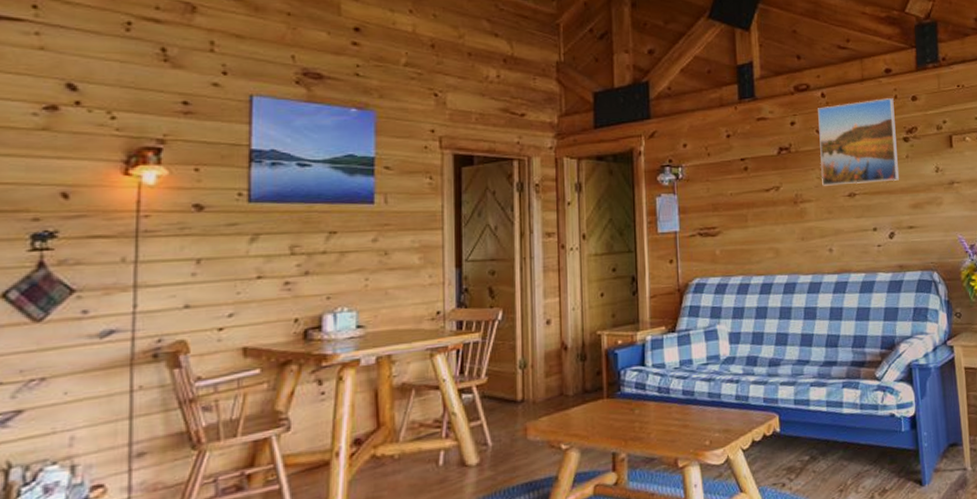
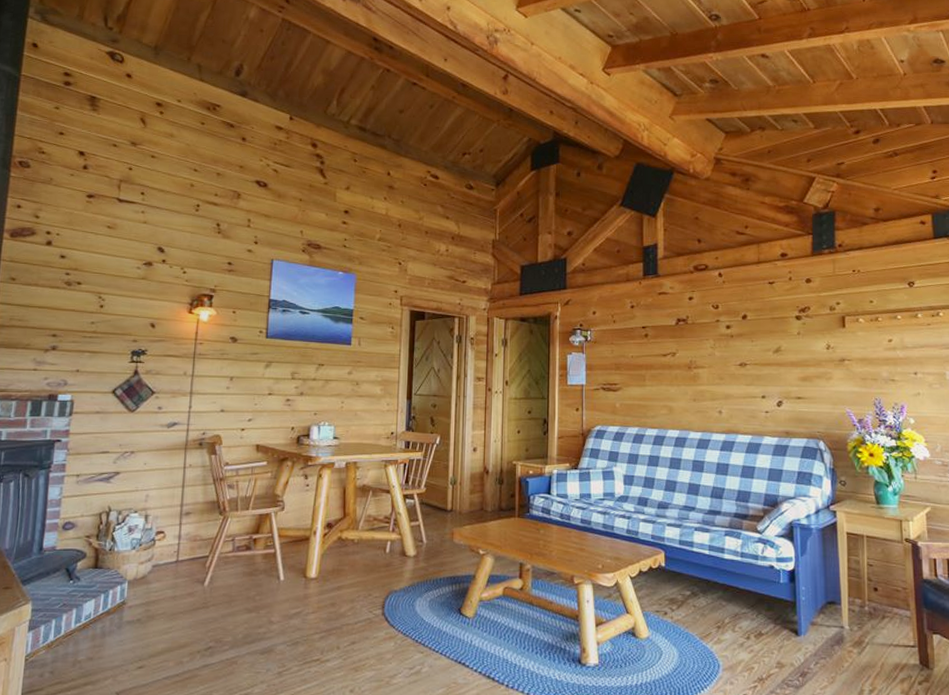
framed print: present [818,98,899,186] -> none [715,280,789,355]

